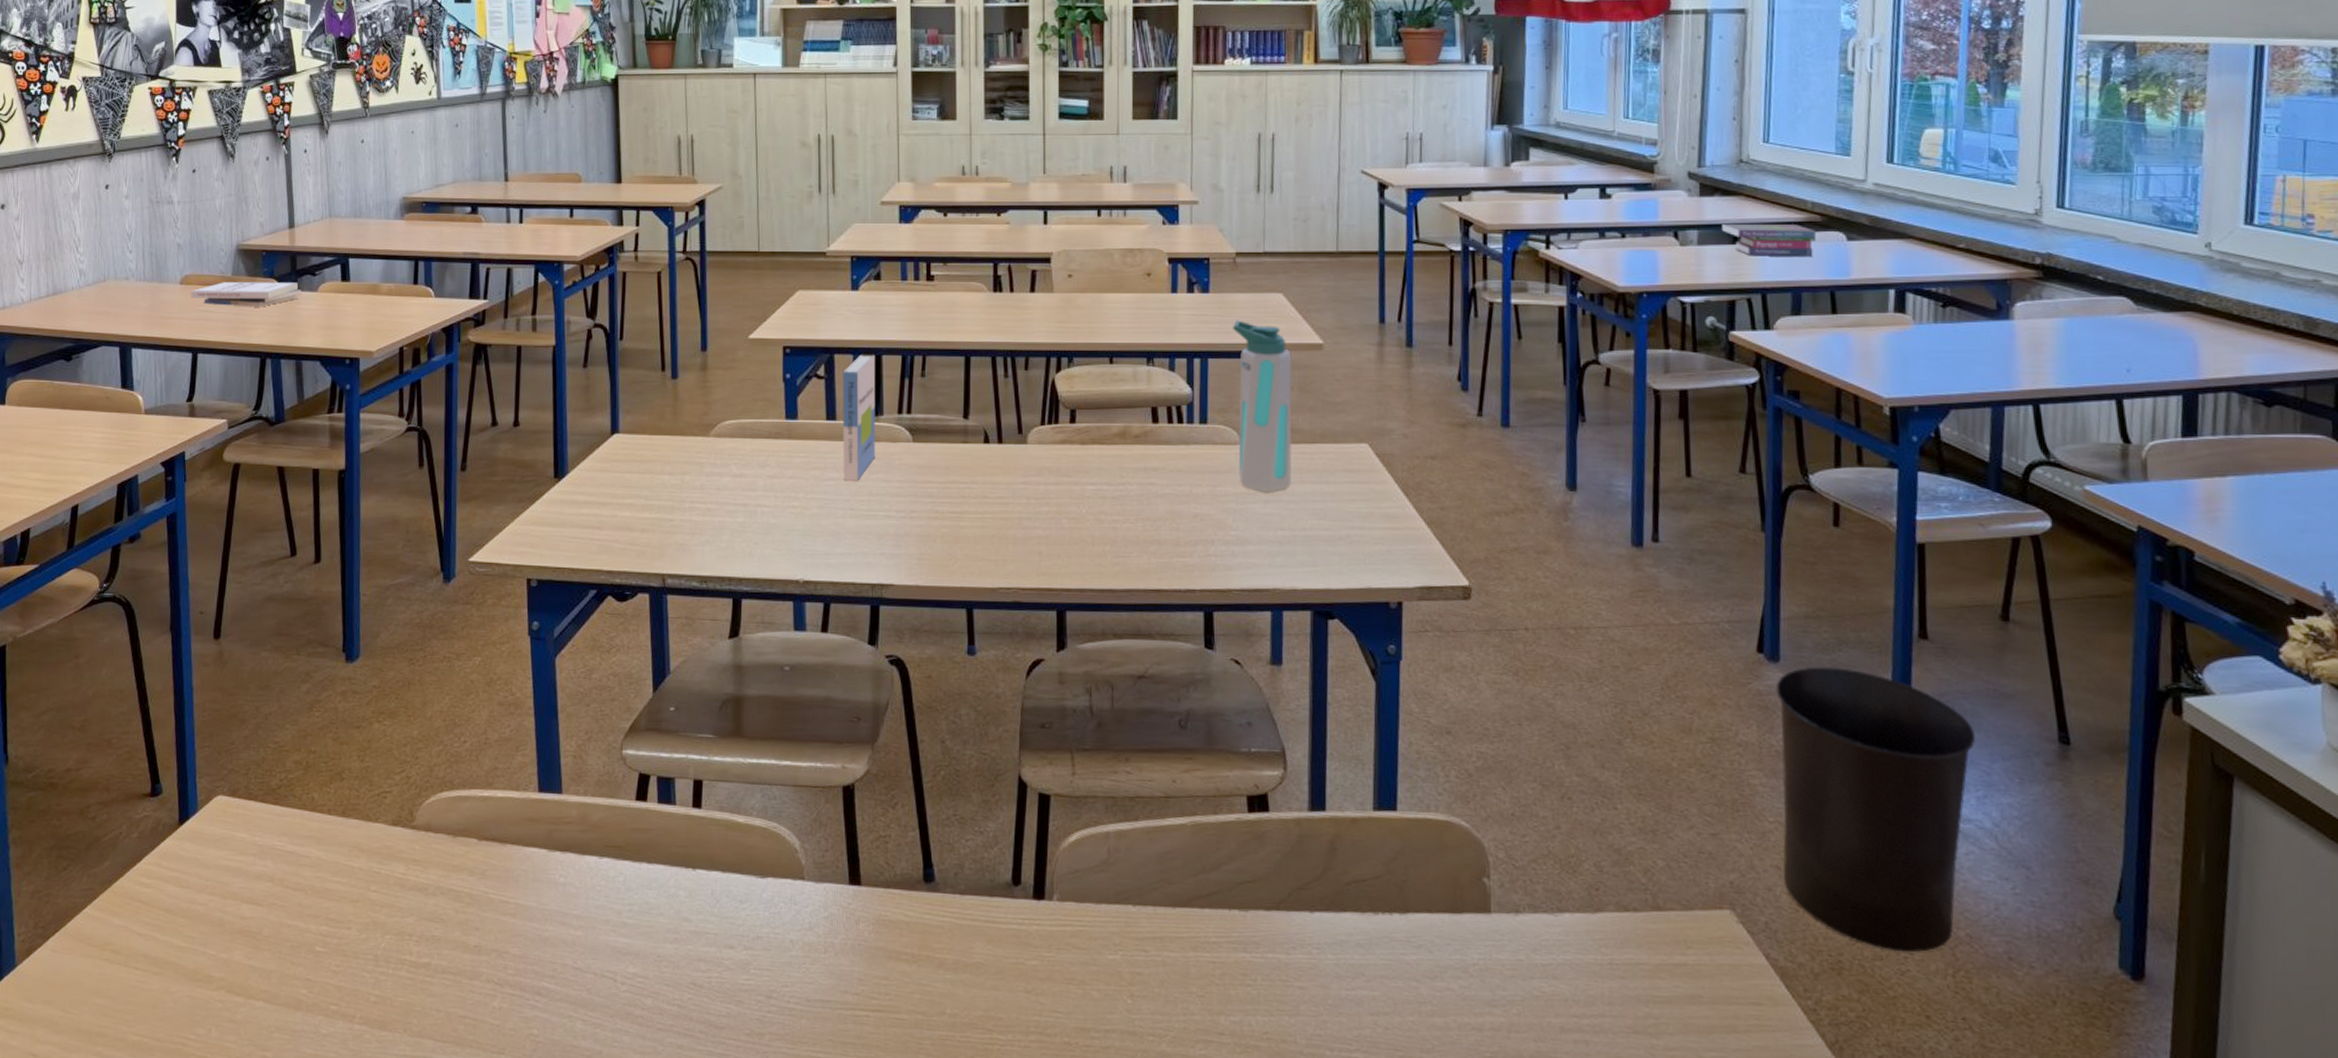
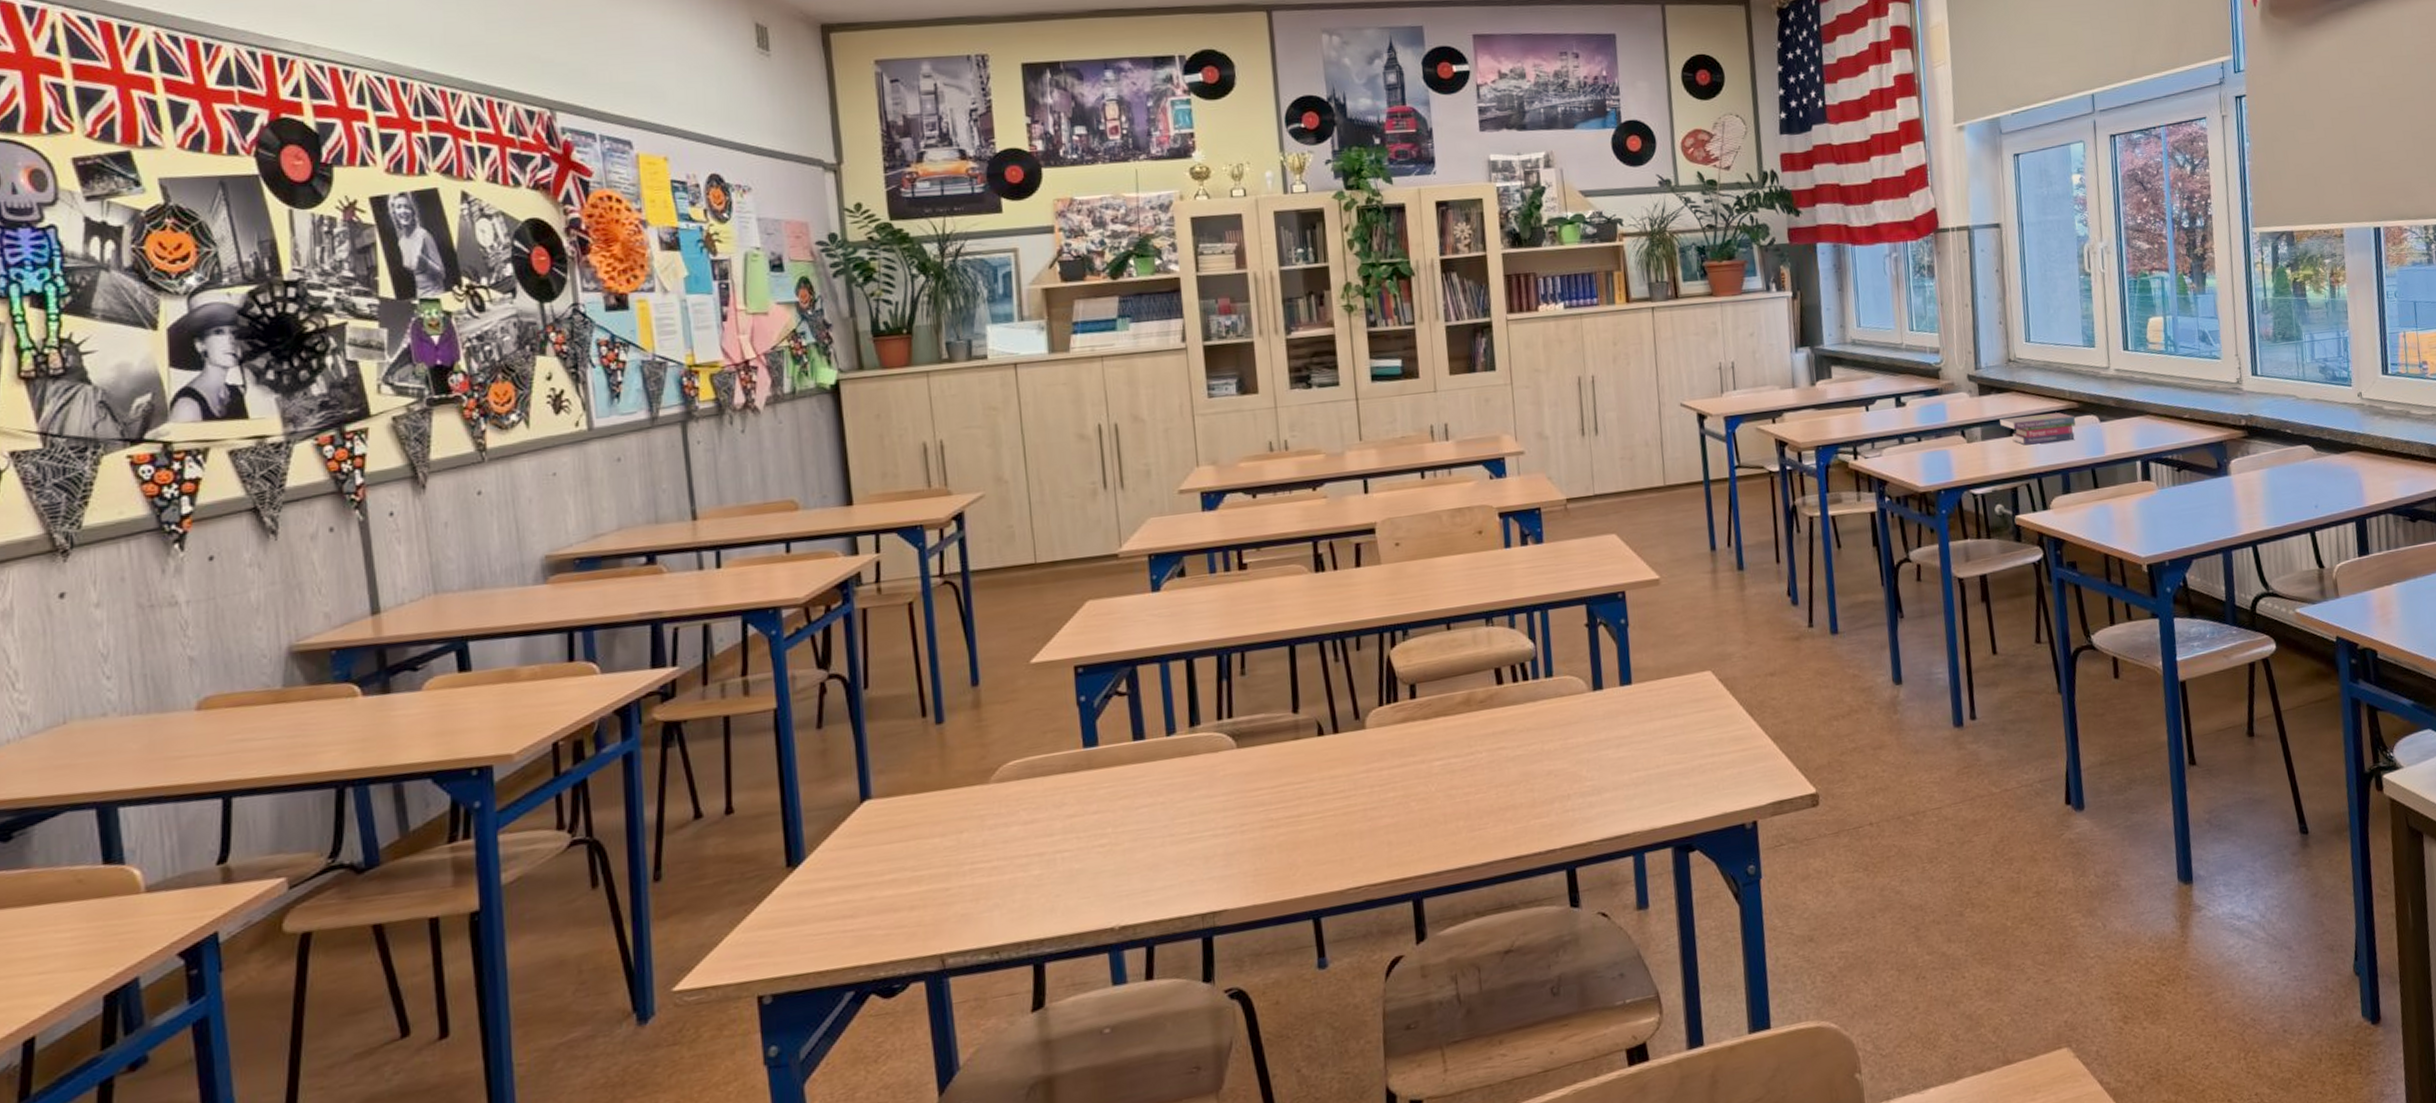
books: present [191,282,301,307] -> none [215,682,396,731]
book: present [842,354,876,482] -> none [1148,659,1195,805]
water bottle: present [1233,320,1292,494] -> none [1570,566,1642,738]
waste bin: present [1776,666,1976,952] -> none [2083,803,2241,1050]

